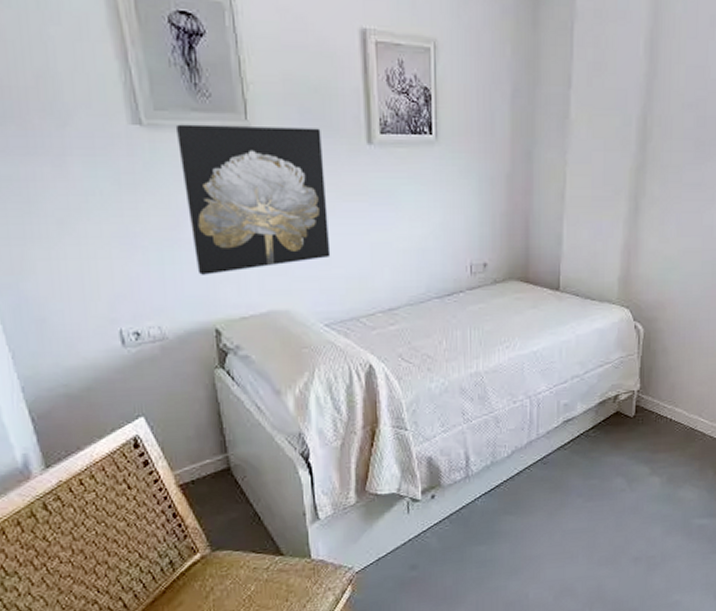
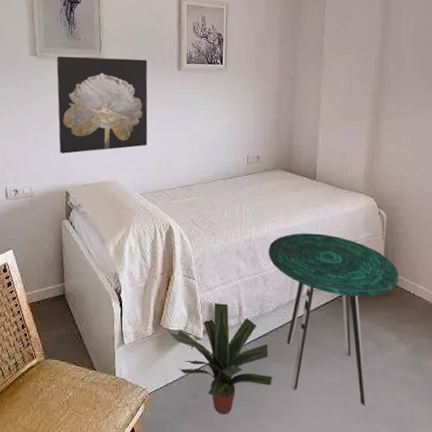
potted plant: none [377,455,508,582] -> present [168,303,272,414]
side table: none [500,358,656,548] -> present [268,233,400,405]

